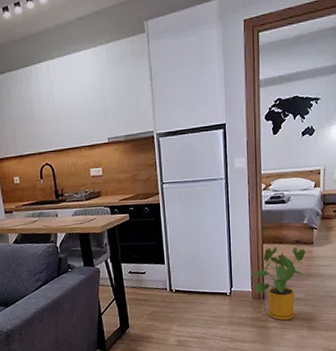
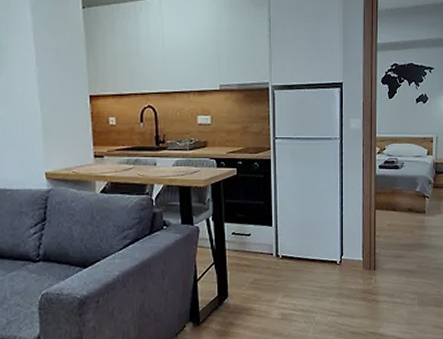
house plant: present [251,246,306,321] -> none [363,214,418,294]

